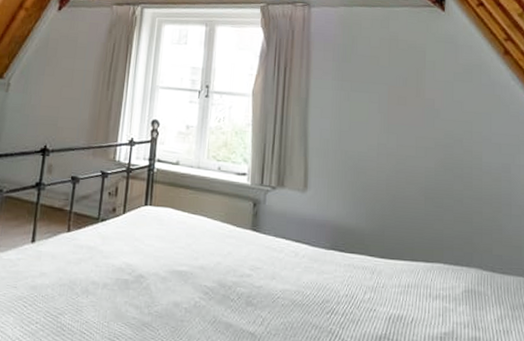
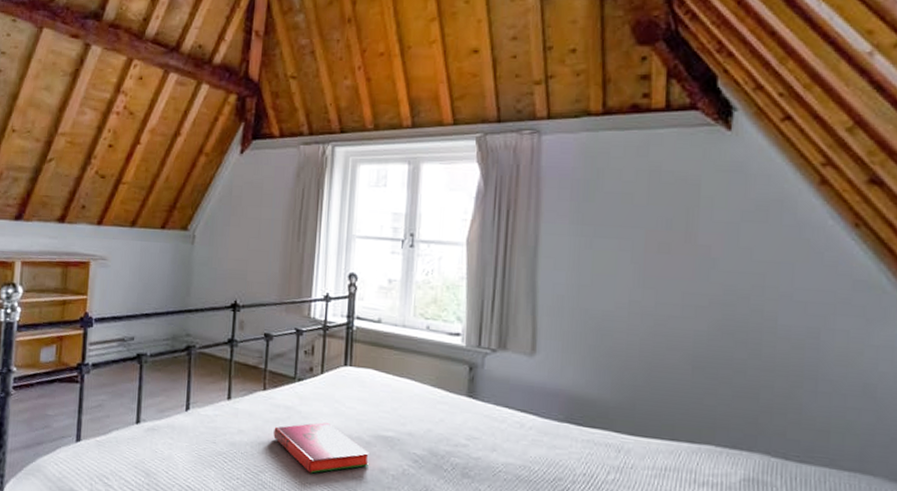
hardback book: none [75,261,165,312] -> present [273,422,369,474]

